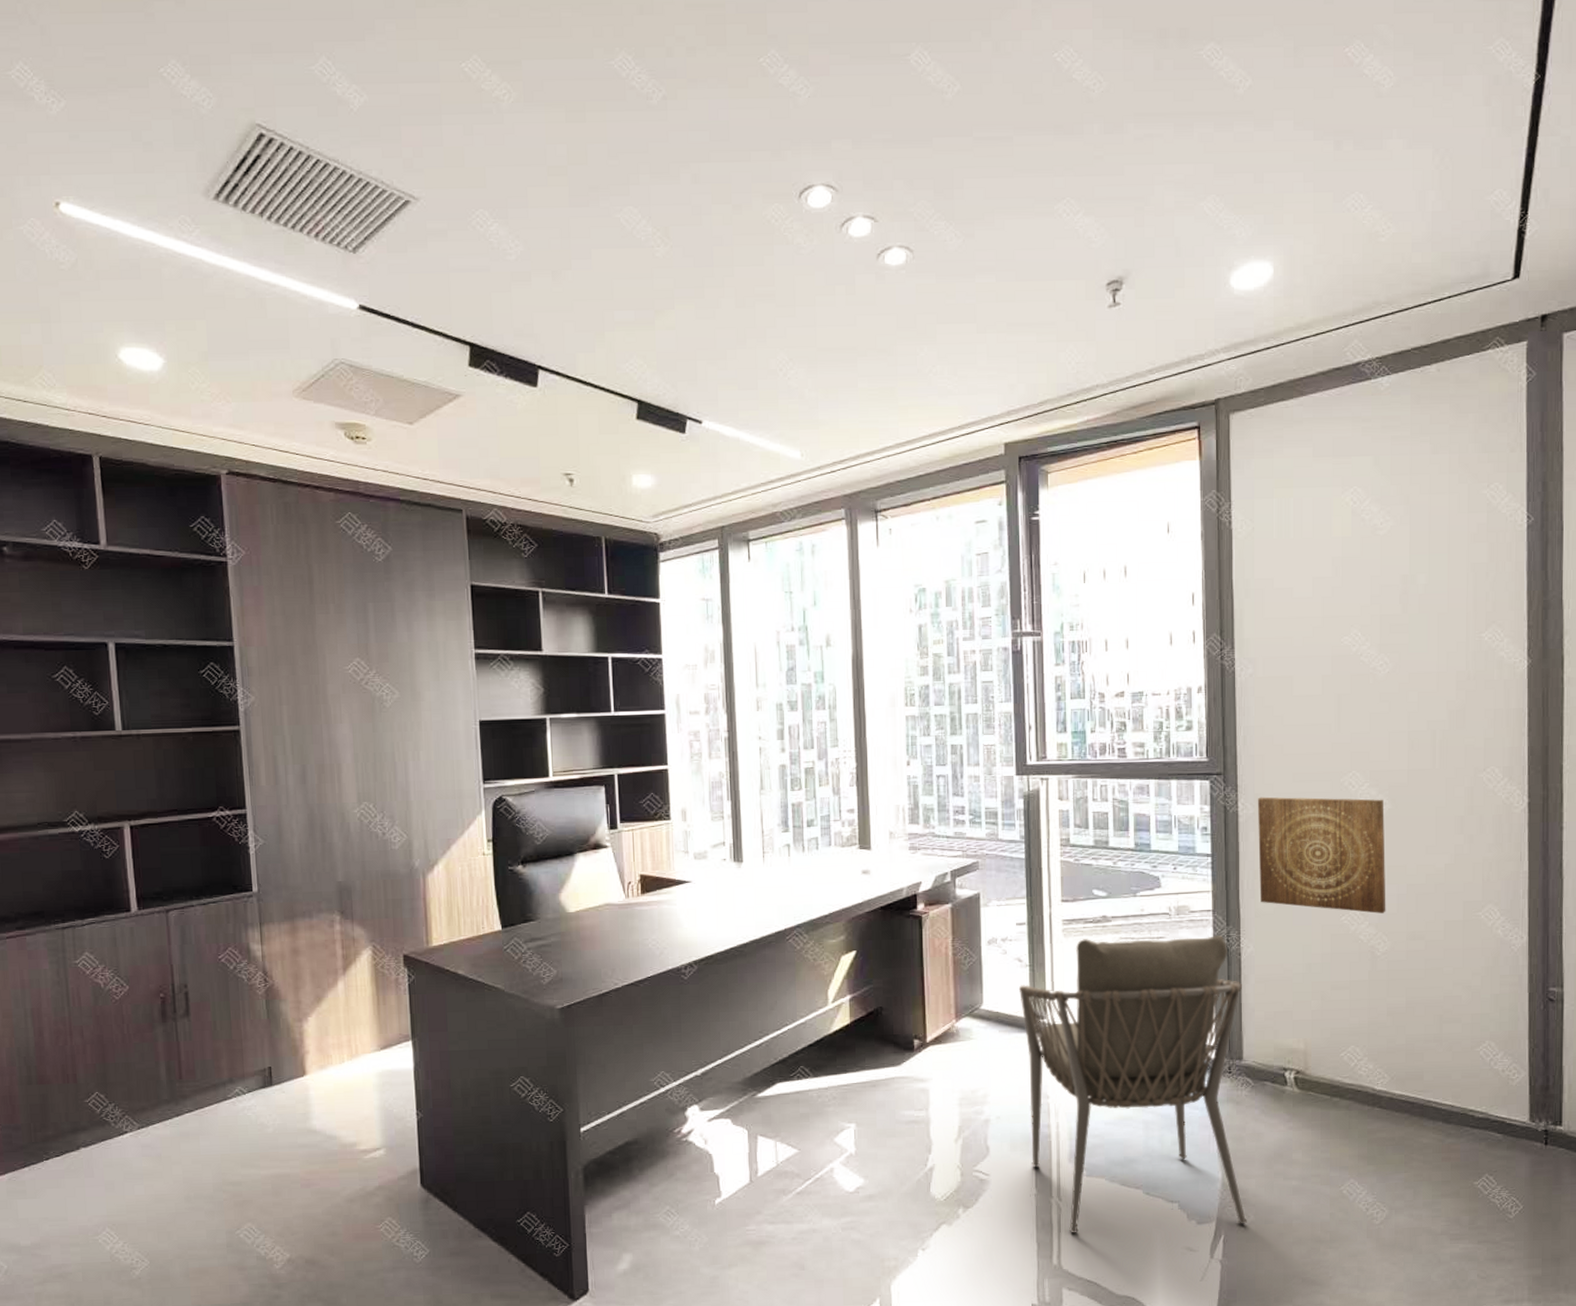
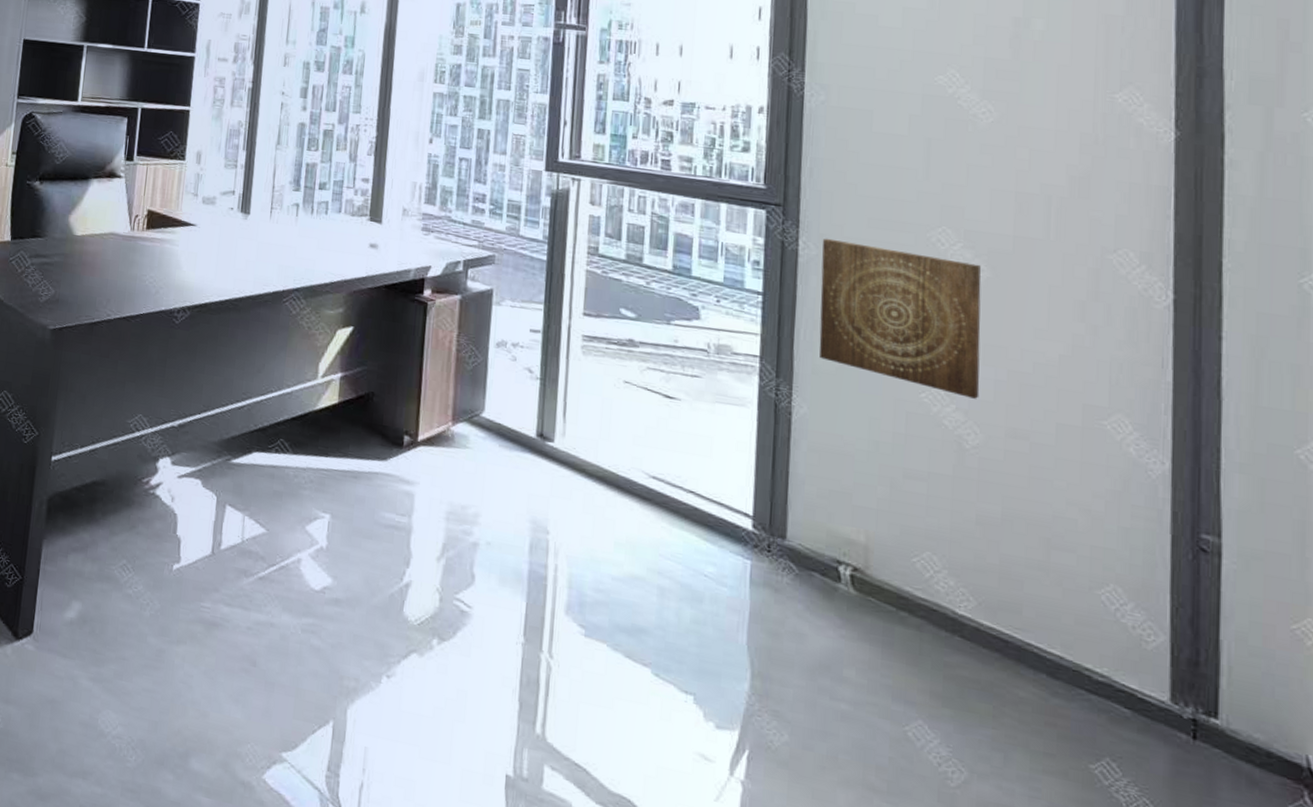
armchair: present [1018,935,1247,1233] -> none [522,361,790,743]

